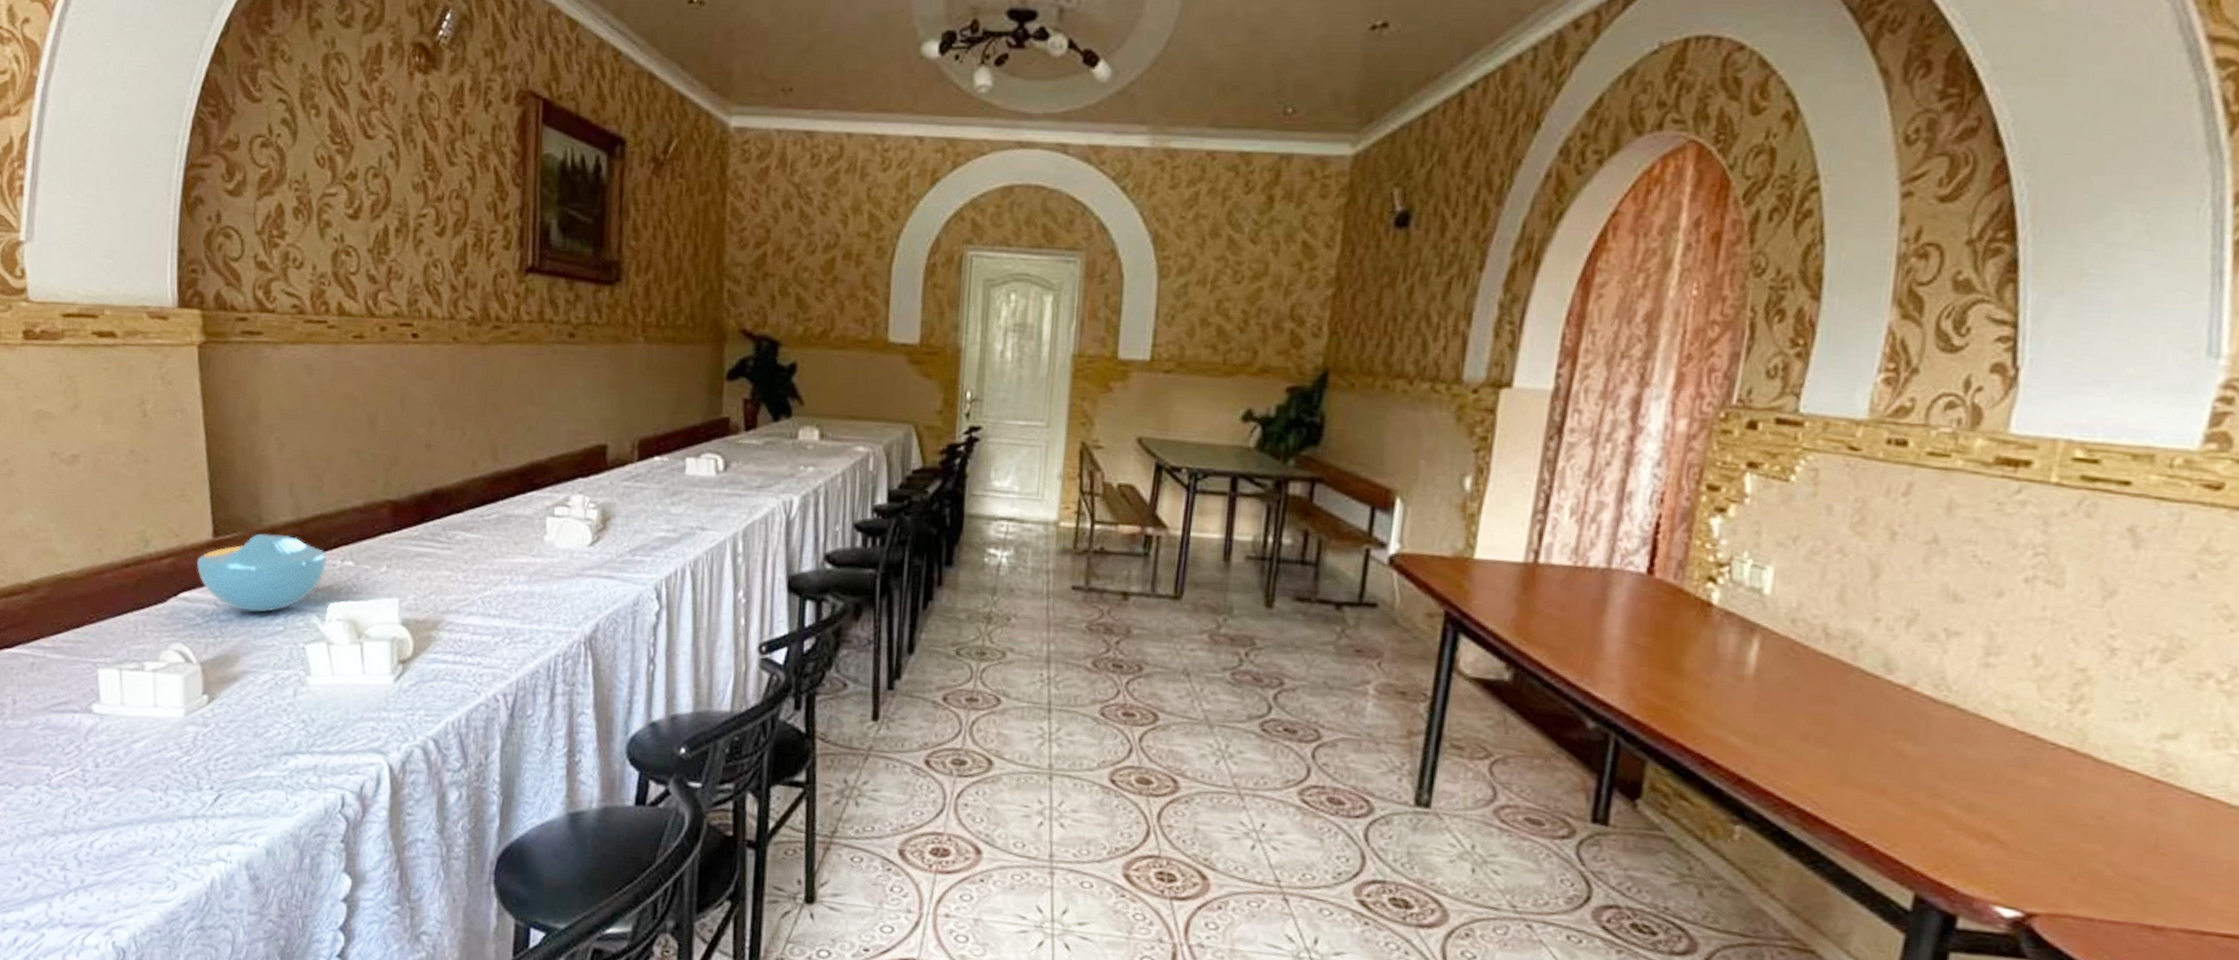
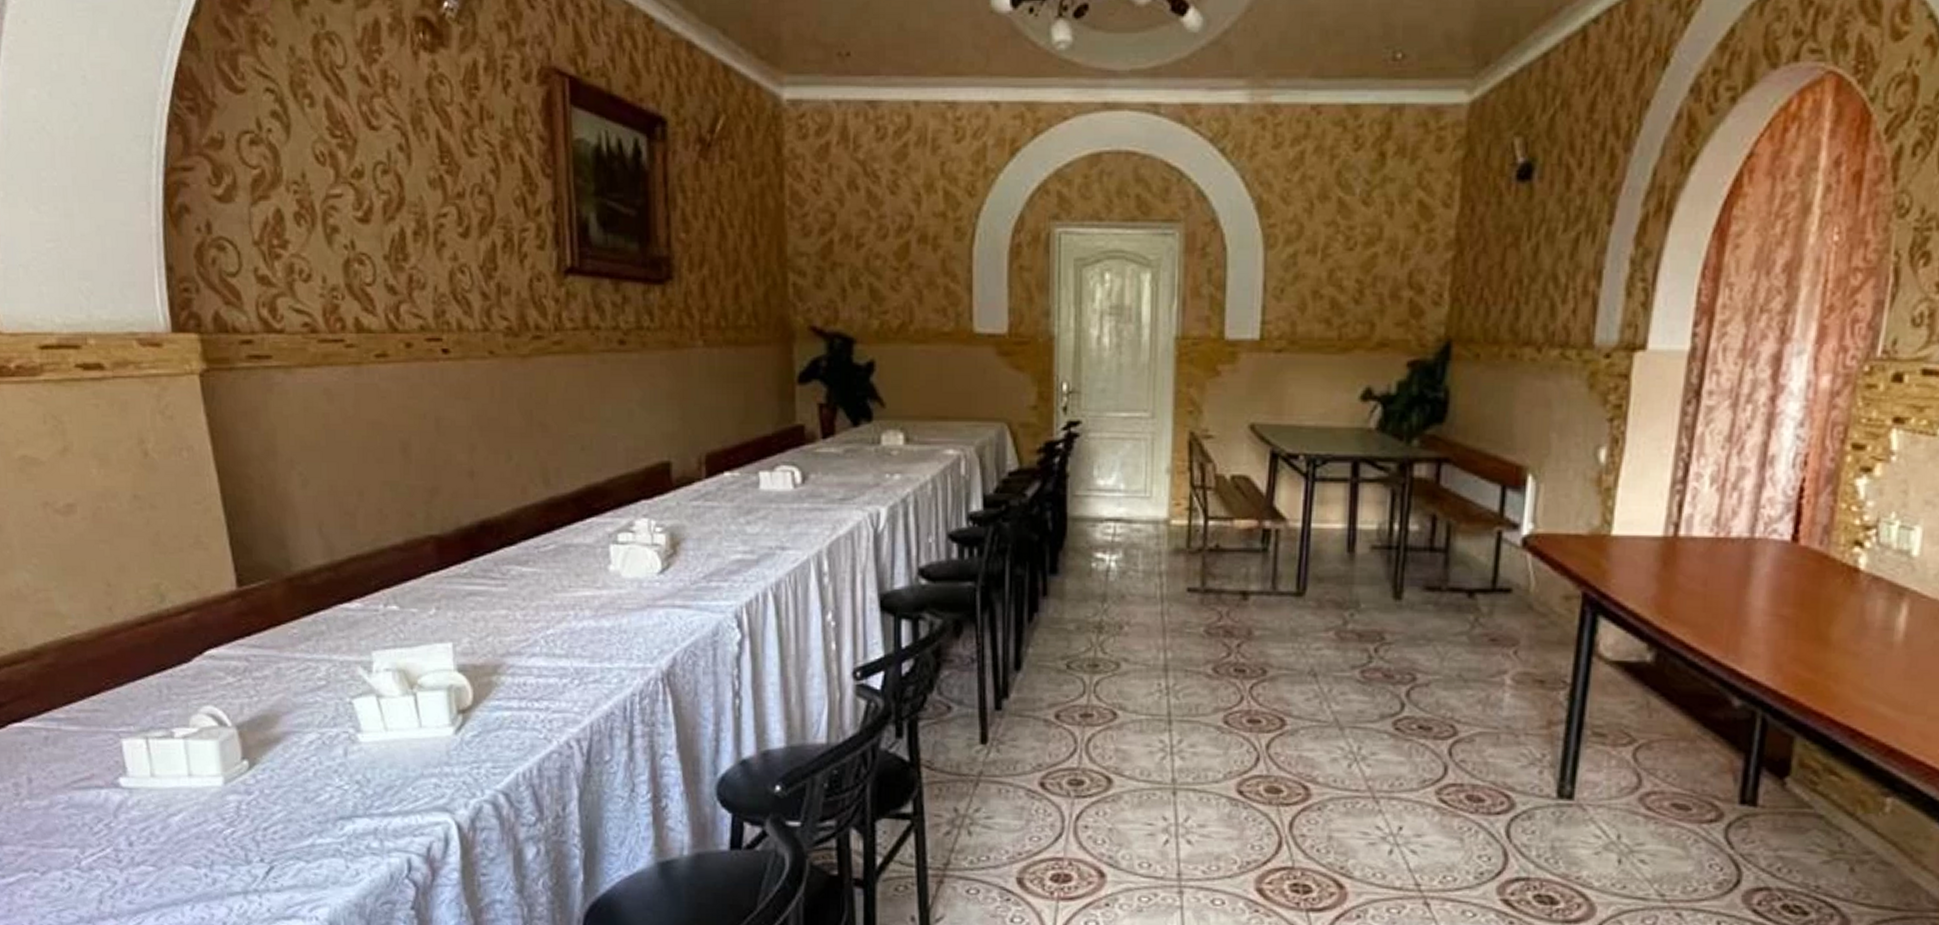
bowl: present [196,533,327,613] -> none [221,580,368,668]

